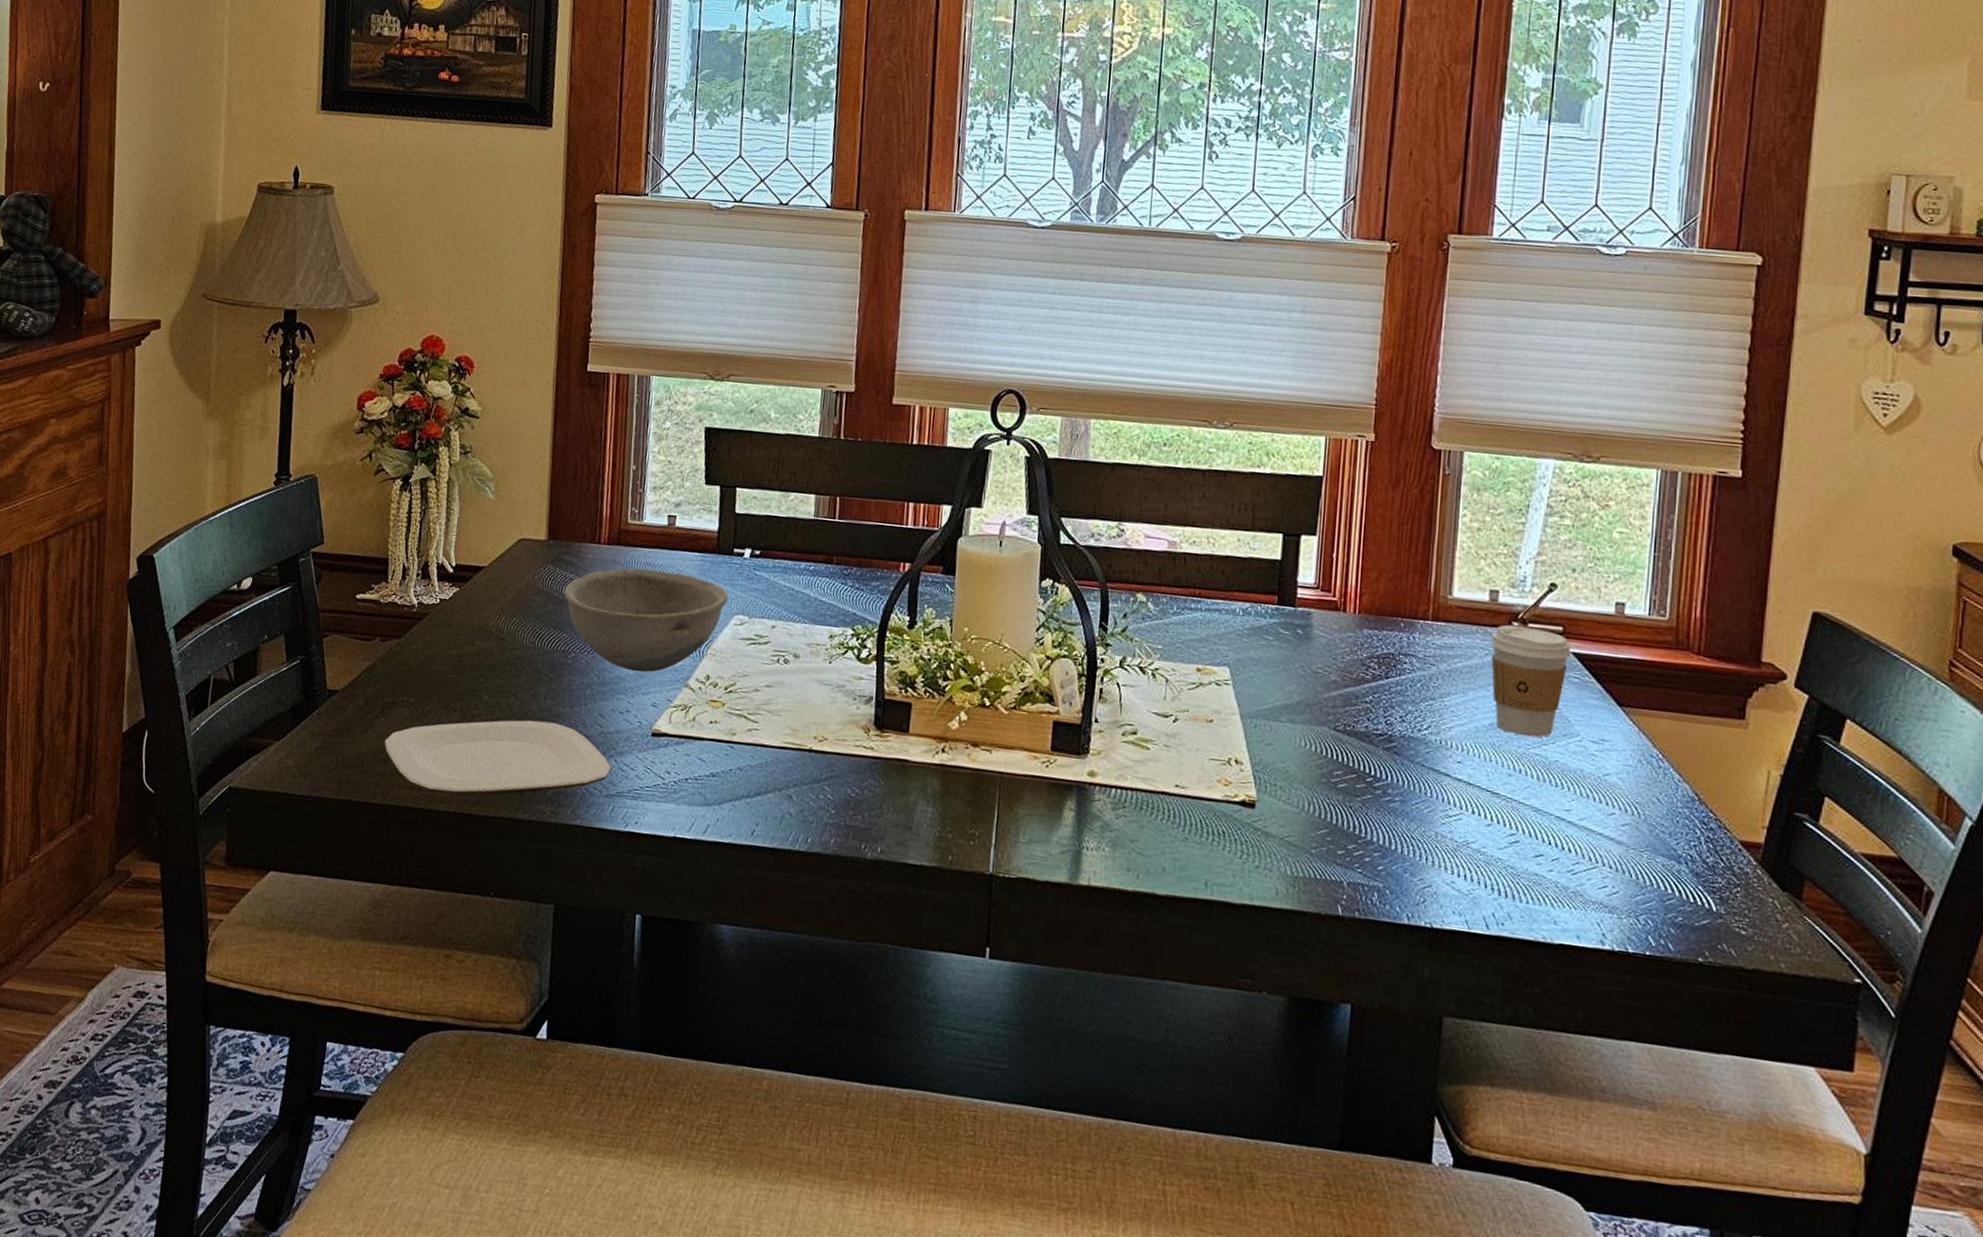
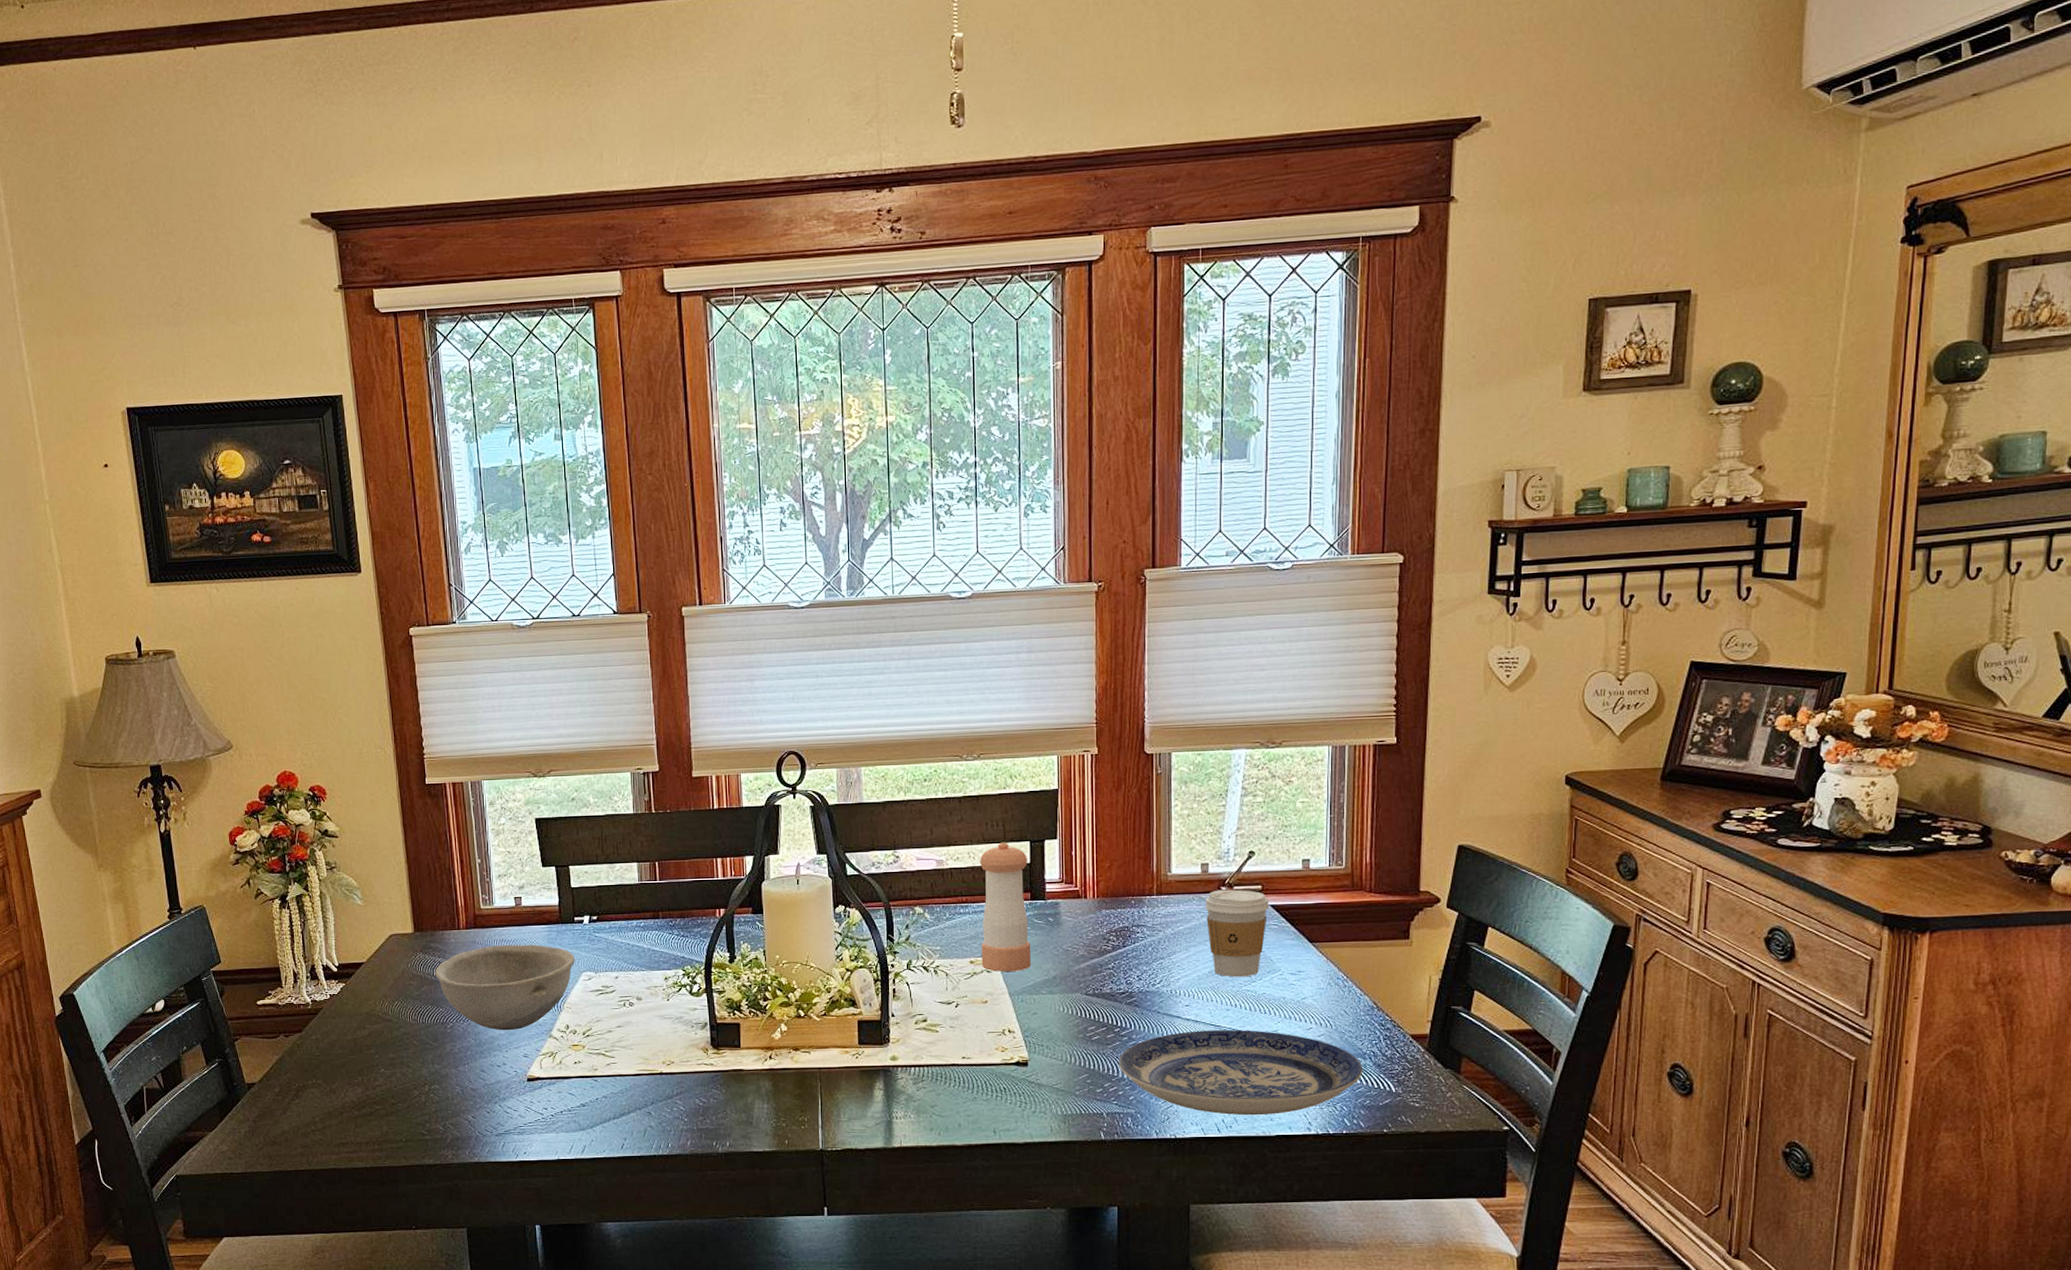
plate: present [384,720,611,795] -> none [302,1082,497,1154]
pepper shaker: none [1210,530,1279,689] -> present [979,842,1032,972]
plate: none [1368,794,1677,918] -> present [1119,1030,1364,1116]

